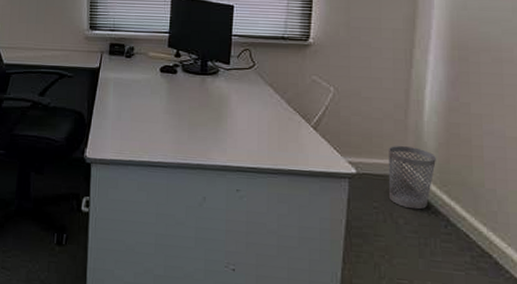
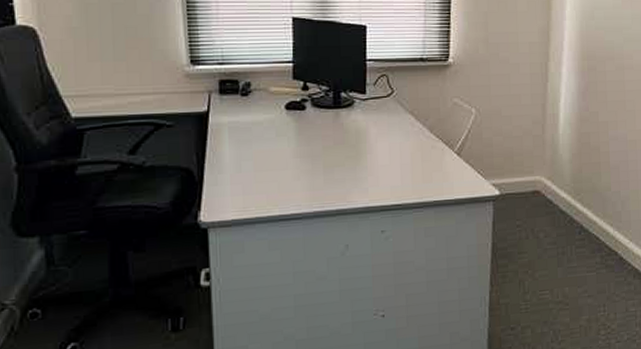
wastebasket: present [388,146,436,210] -> none [529,161,570,222]

